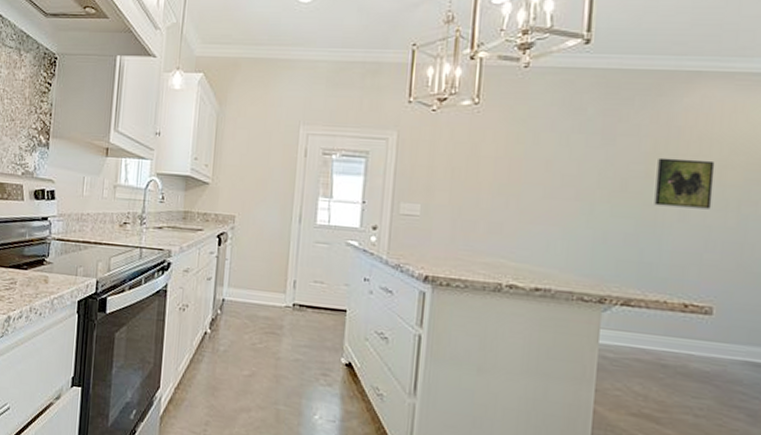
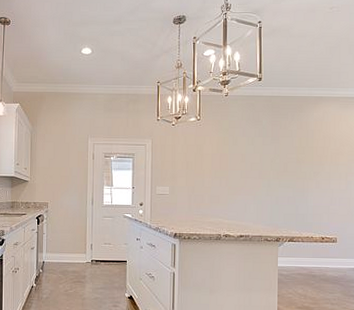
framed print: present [654,157,715,209] -> none [302,149,333,179]

